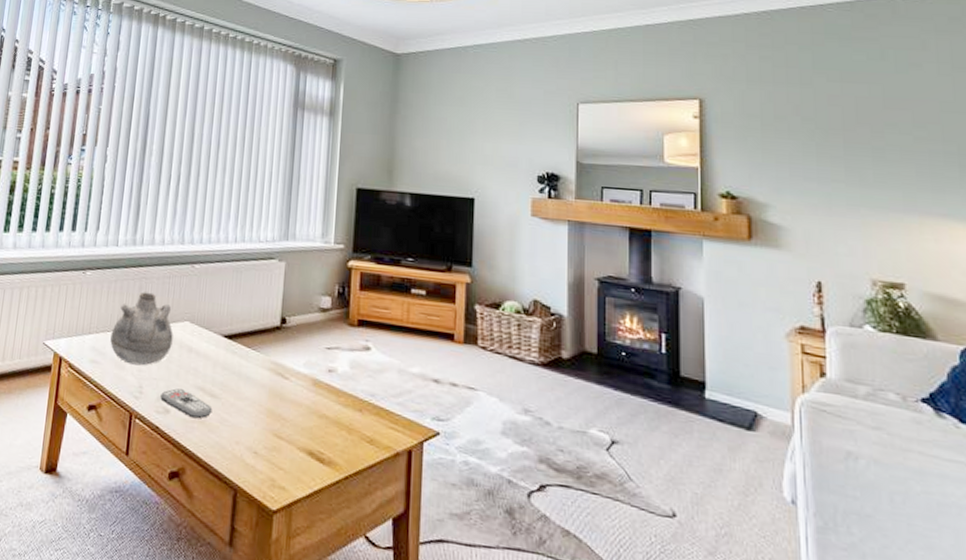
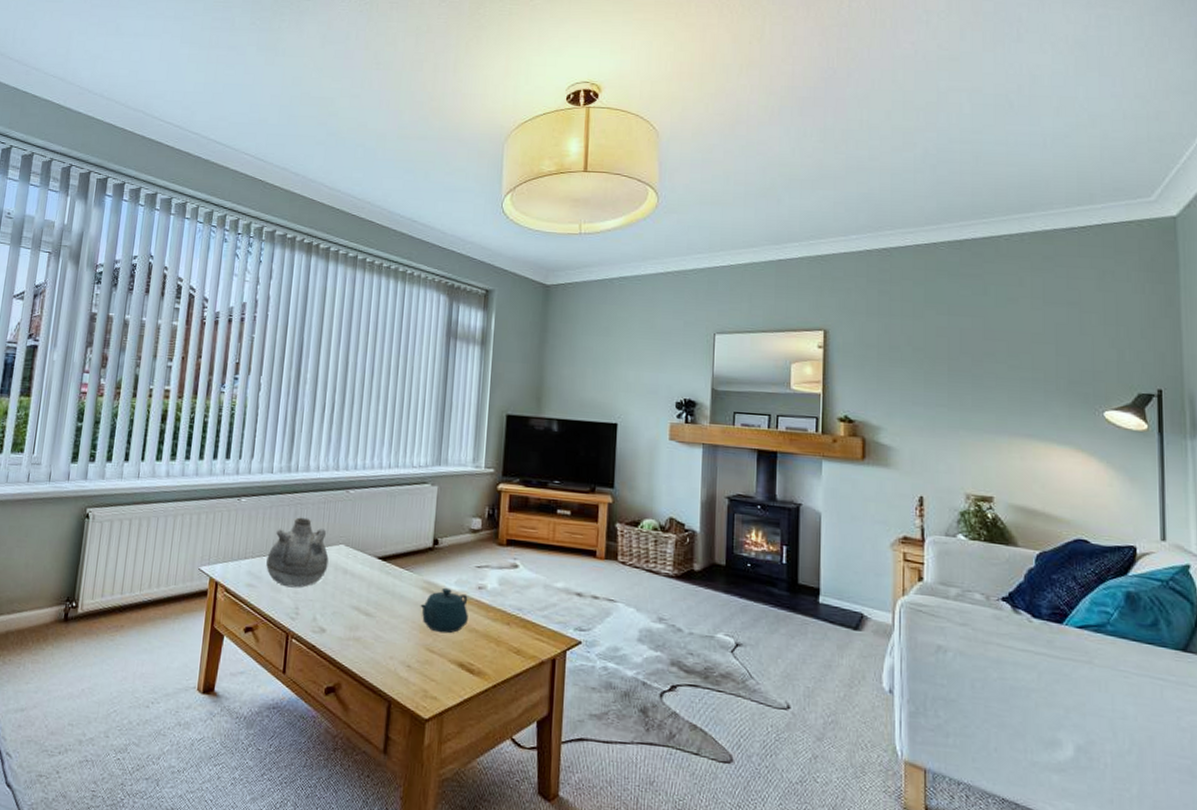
remote control: present [160,388,213,419] -> none [316,608,367,637]
teapot: none [267,369,318,419] -> present [420,587,468,634]

